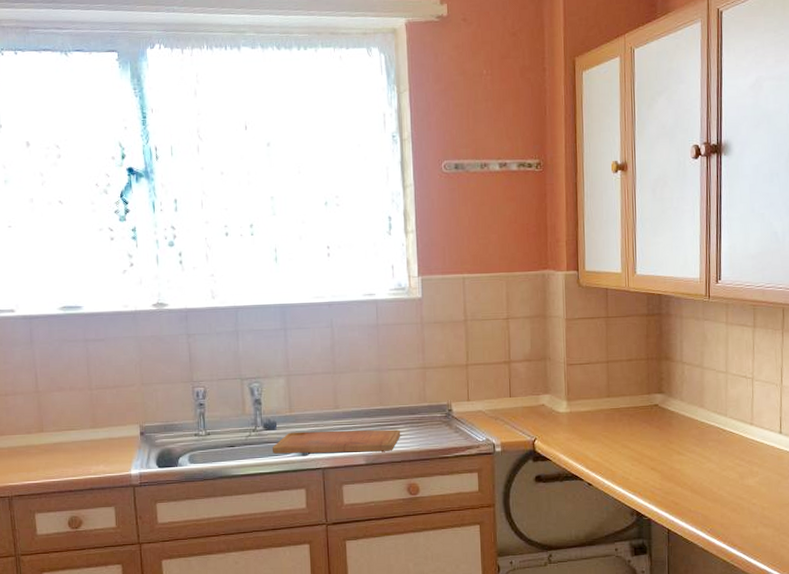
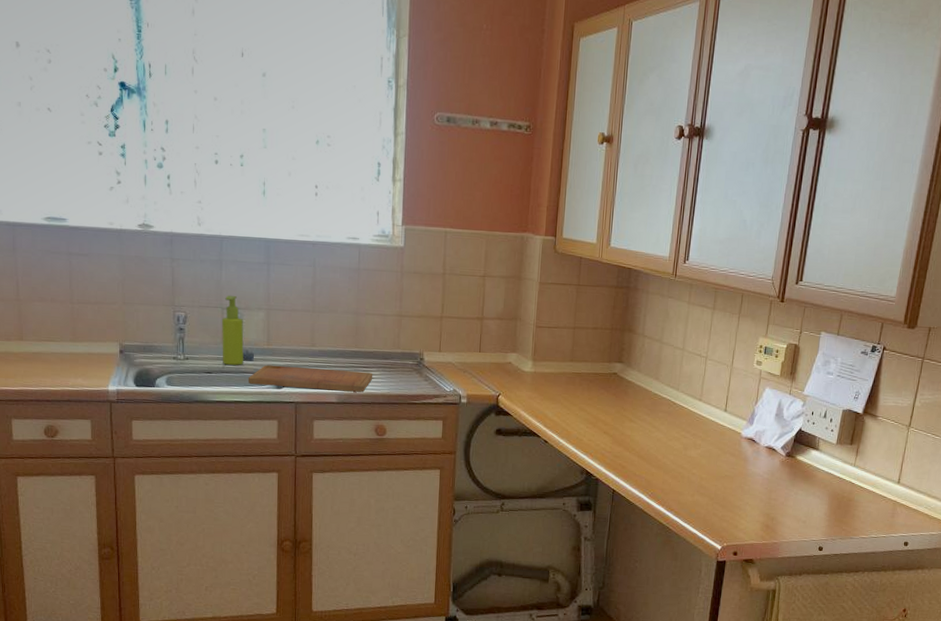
soap dispenser: none [241,364,266,436] -> present [221,295,244,365]

